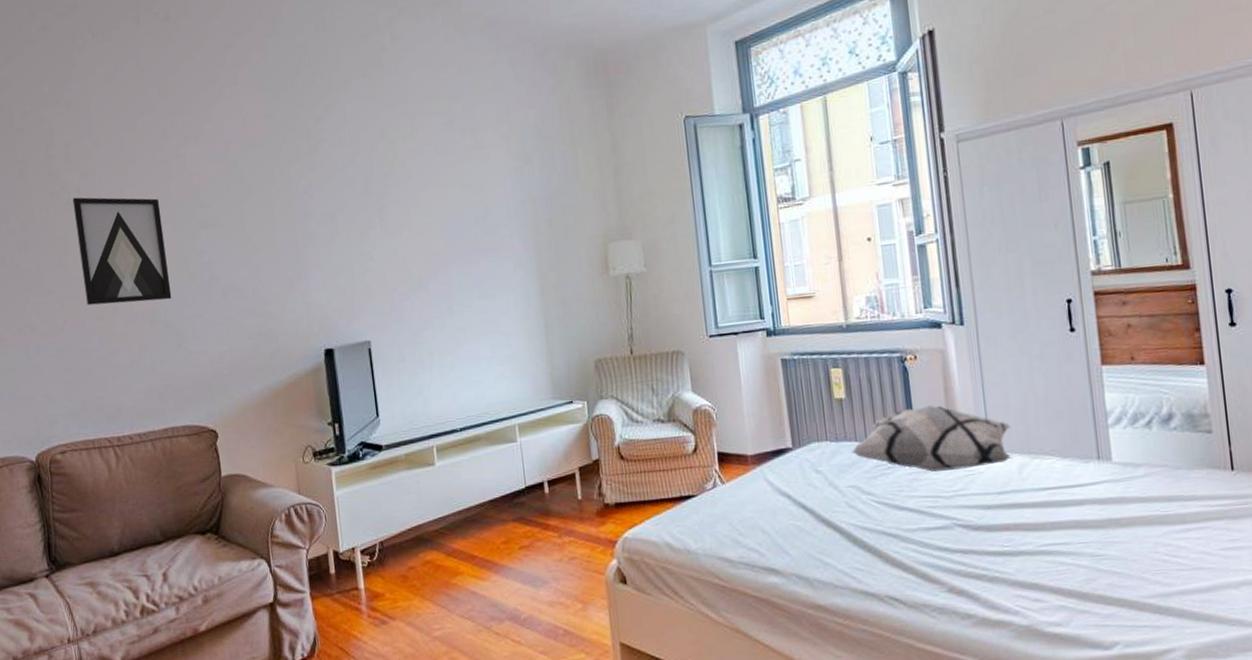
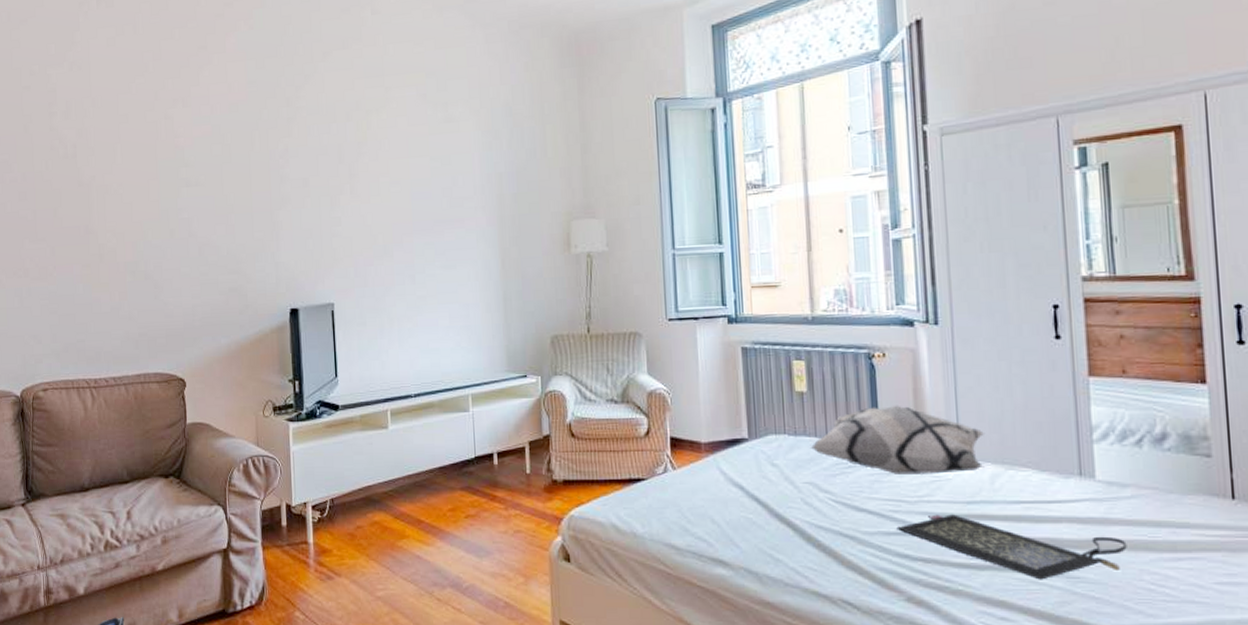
wall art: present [72,197,172,306] -> none [69,152,152,254]
clutch bag: none [935,505,1143,561] -> present [896,514,1127,580]

